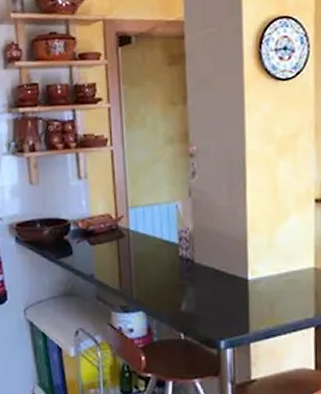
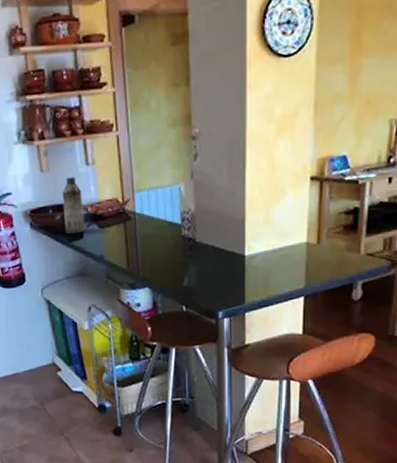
water bottle: none [52,190,74,250] -> present [62,177,84,234]

